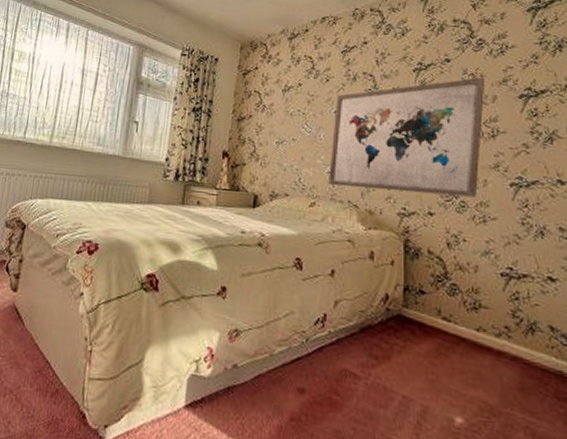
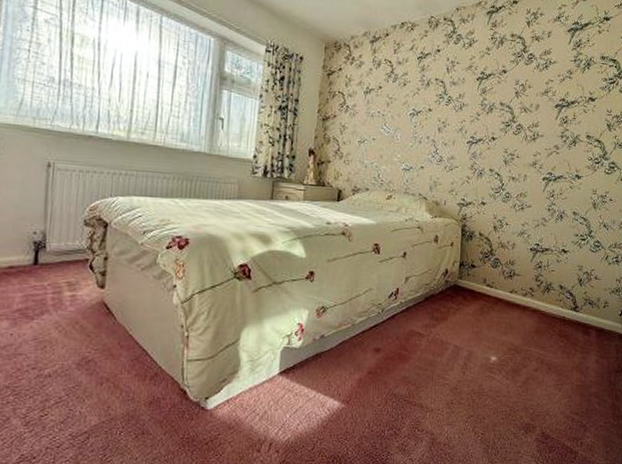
wall art: present [328,77,485,198] -> none [403,88,532,190]

